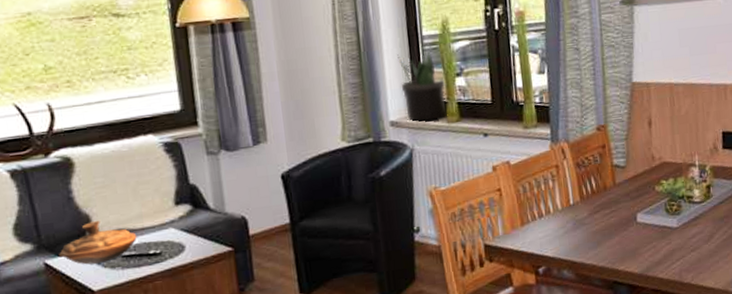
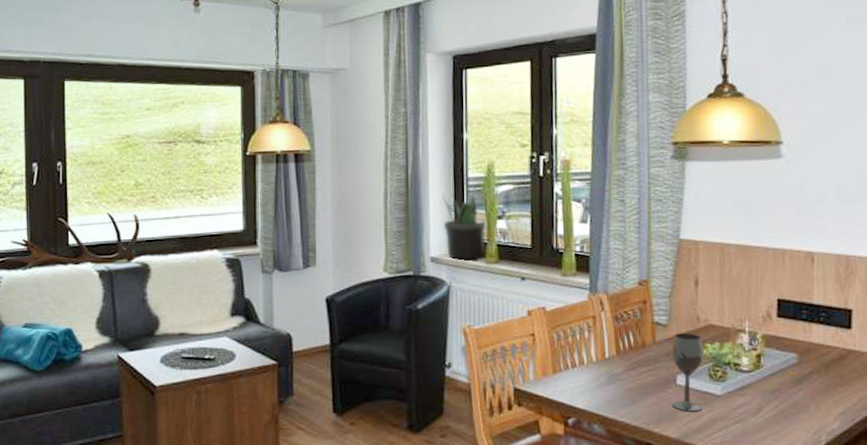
decorative bowl: present [57,221,137,265] -> none [129,323,196,362]
wine glass: none [630,172,661,247] -> present [671,333,705,412]

